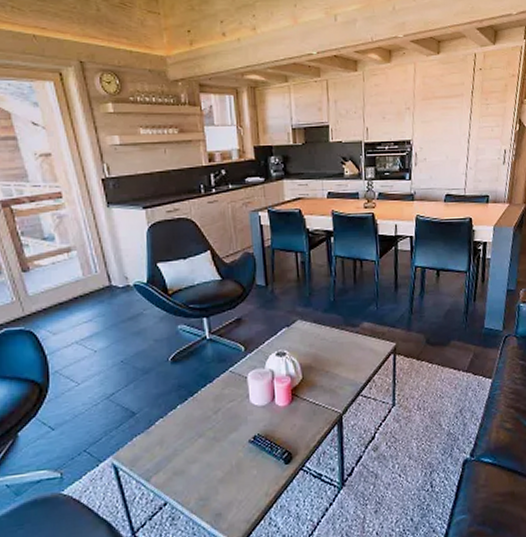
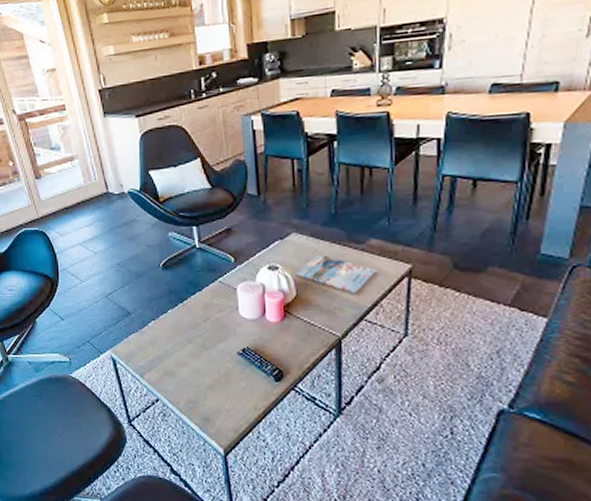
magazine: none [301,338,368,372] -> present [295,253,376,293]

